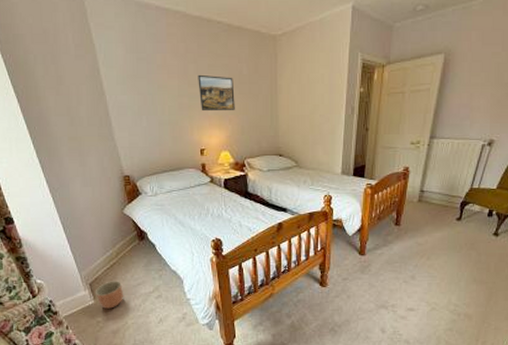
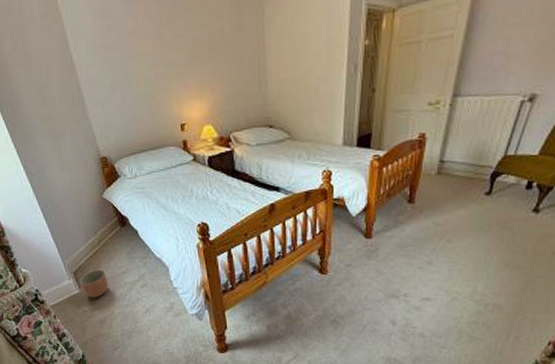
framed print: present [198,74,235,110] -> none [174,38,217,80]

